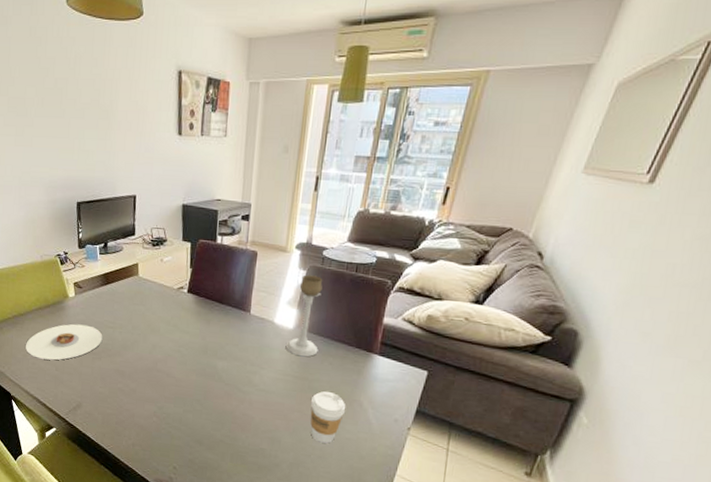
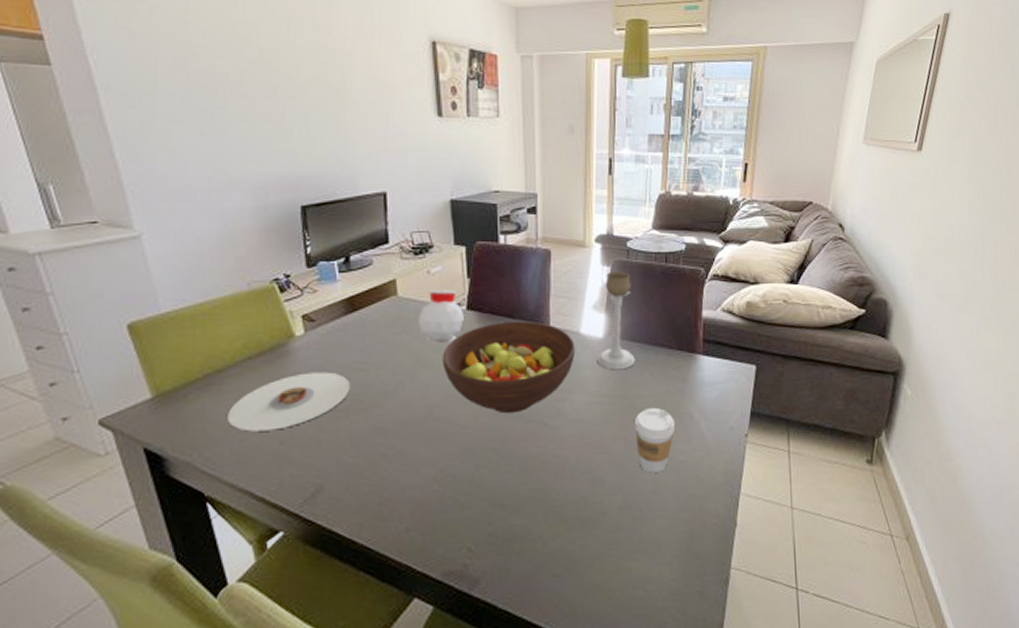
jar: none [151,275,185,315] -> present [418,290,464,343]
fruit bowl: none [166,305,270,377] -> present [442,321,576,414]

